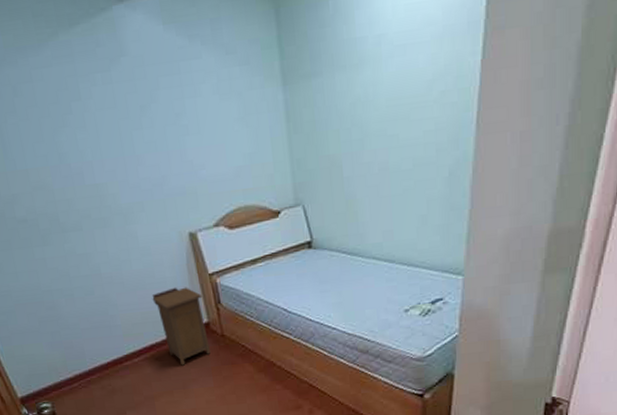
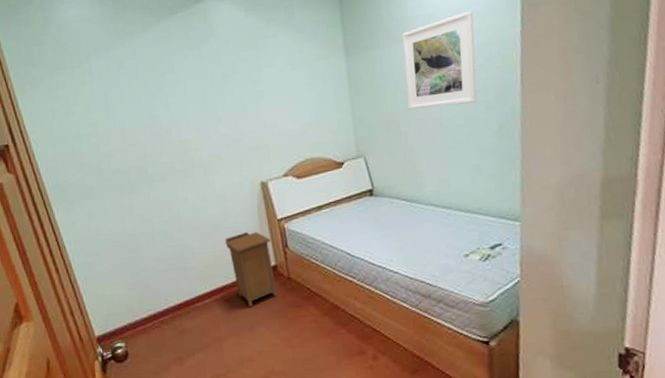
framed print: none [348,32,430,152] -> present [402,10,477,110]

